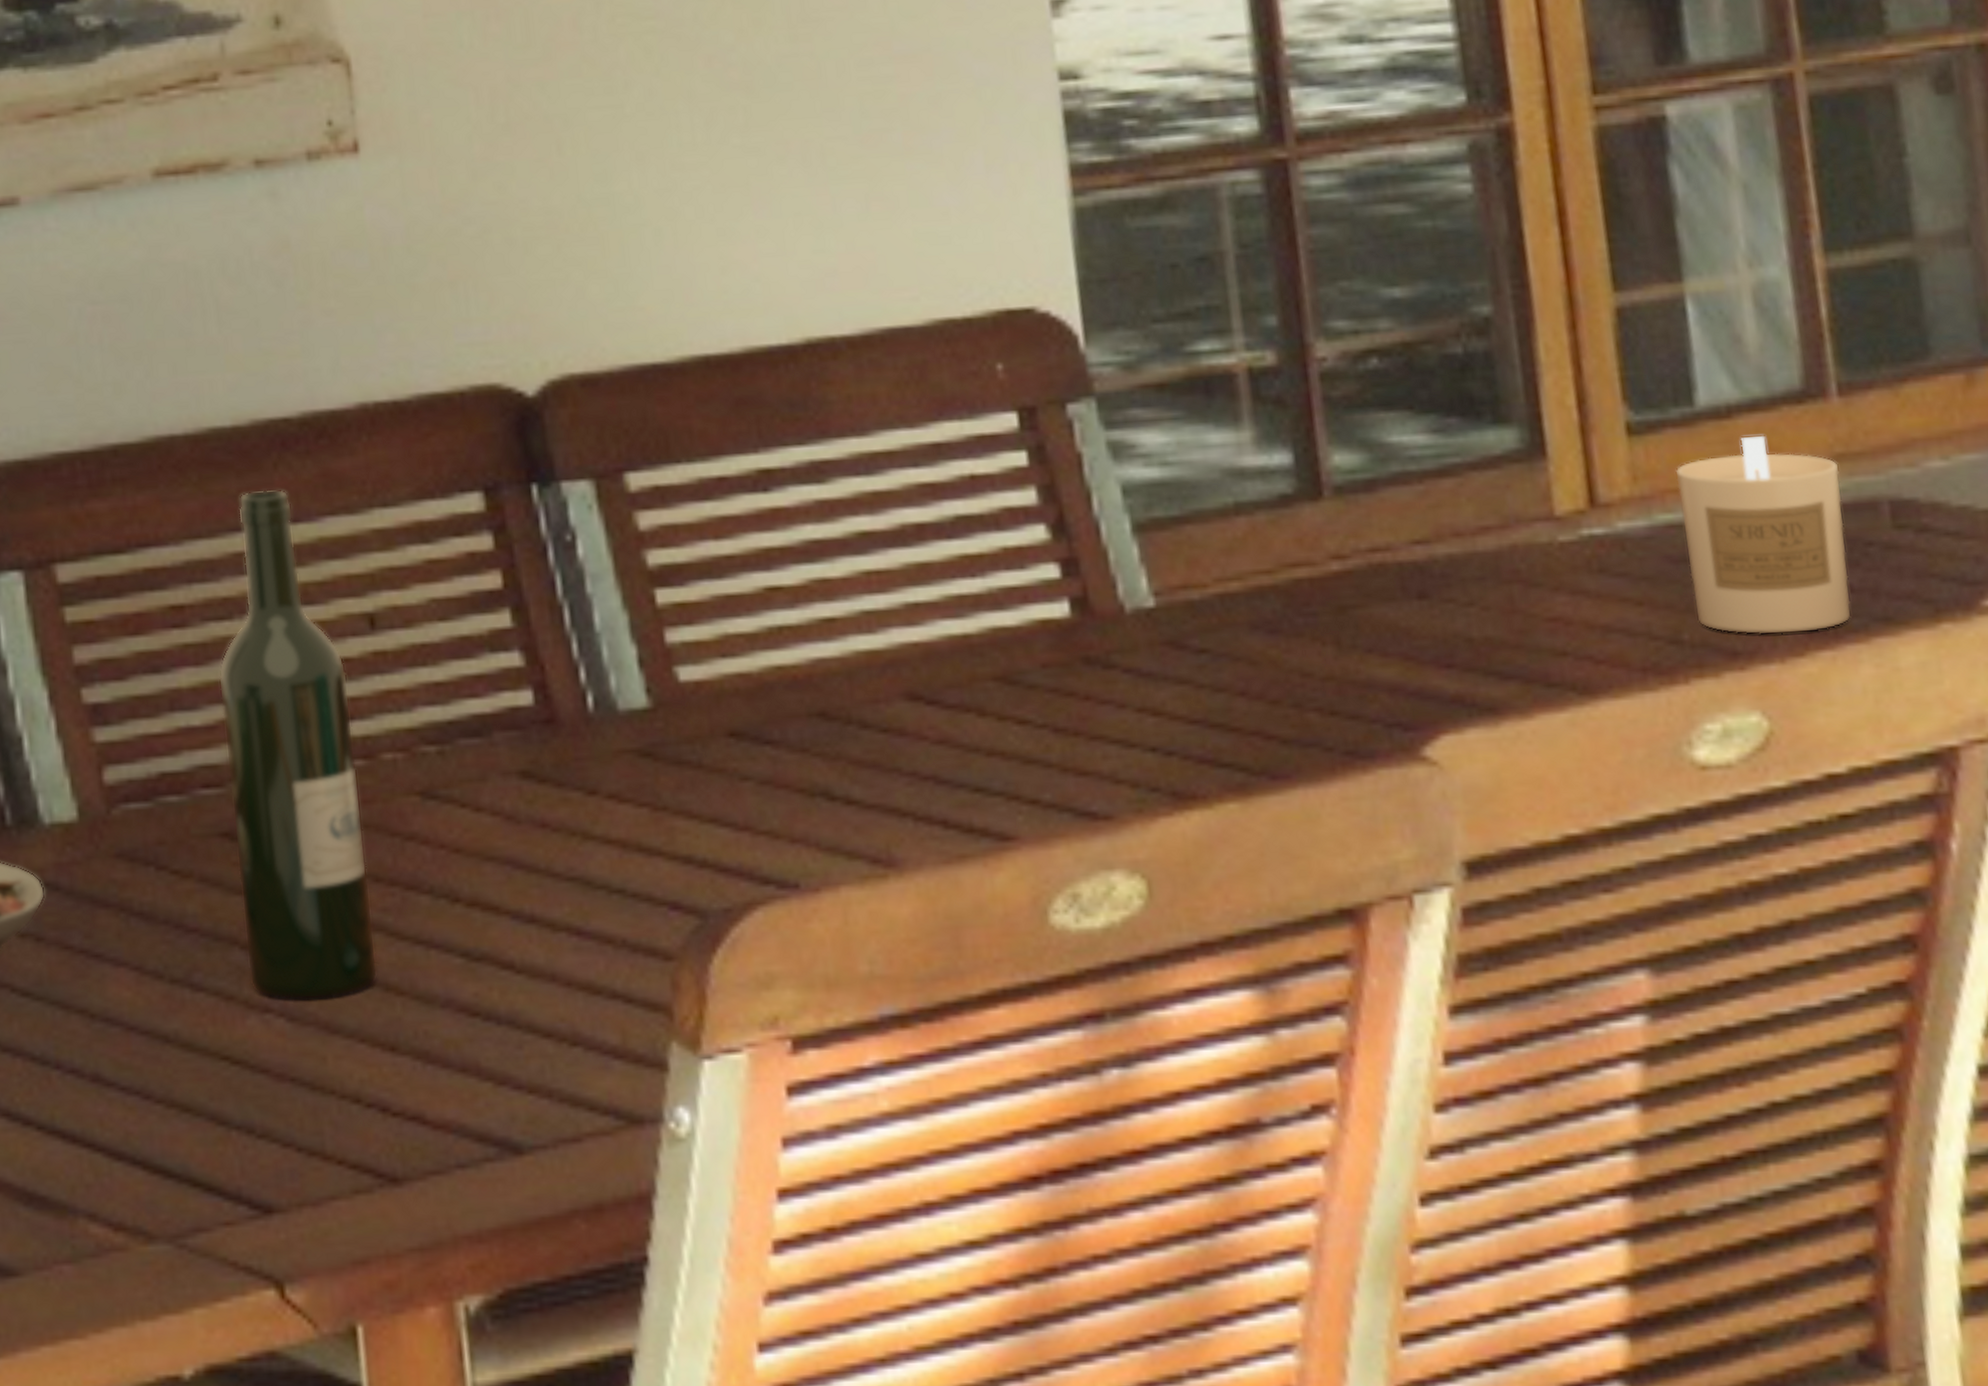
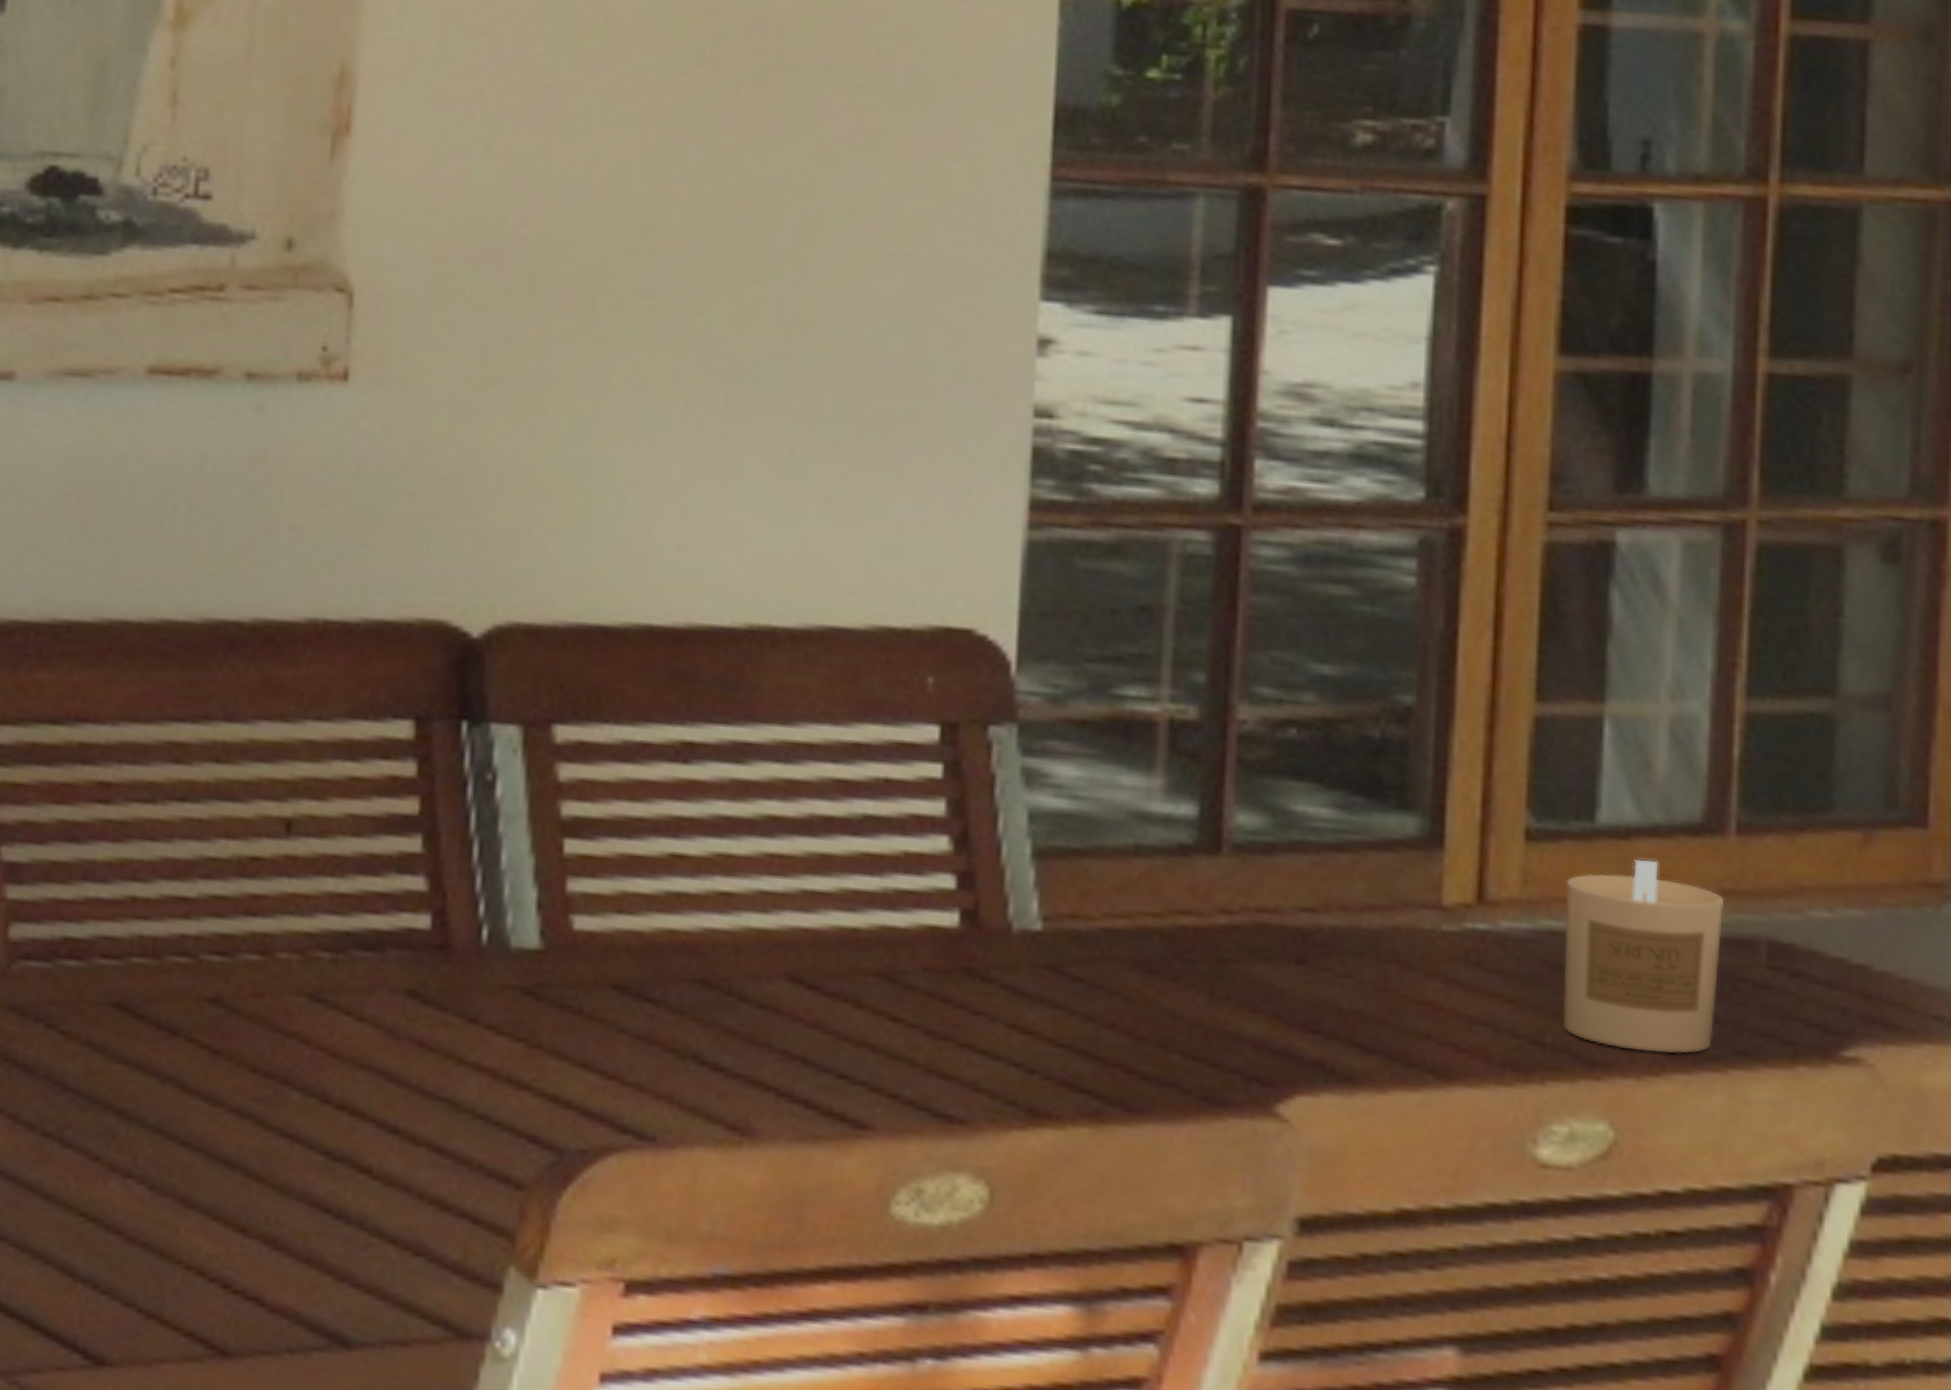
wine bottle: present [218,489,378,1000] -> none [117,685,257,1174]

